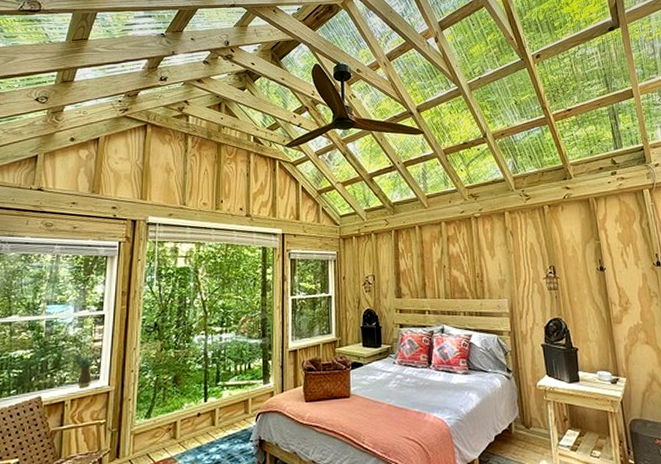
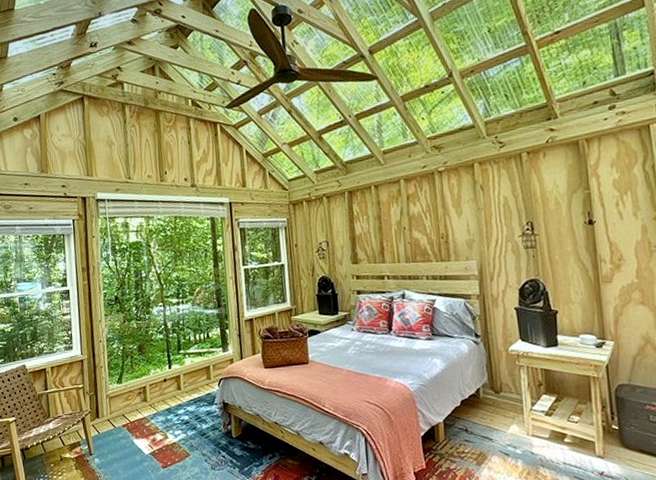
vase: present [74,354,96,390] -> none [48,327,67,358]

